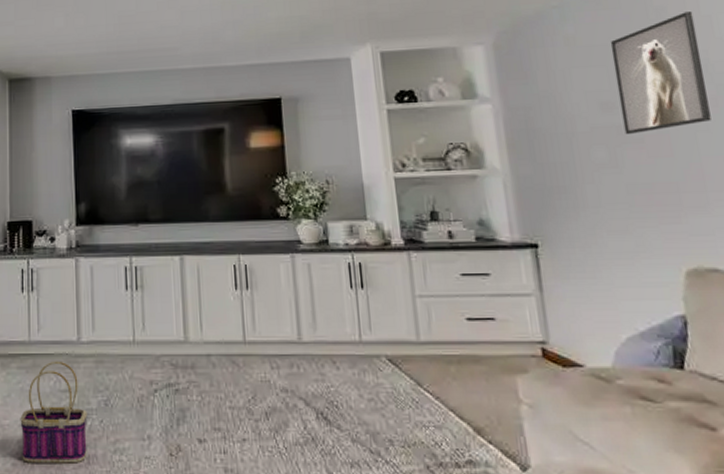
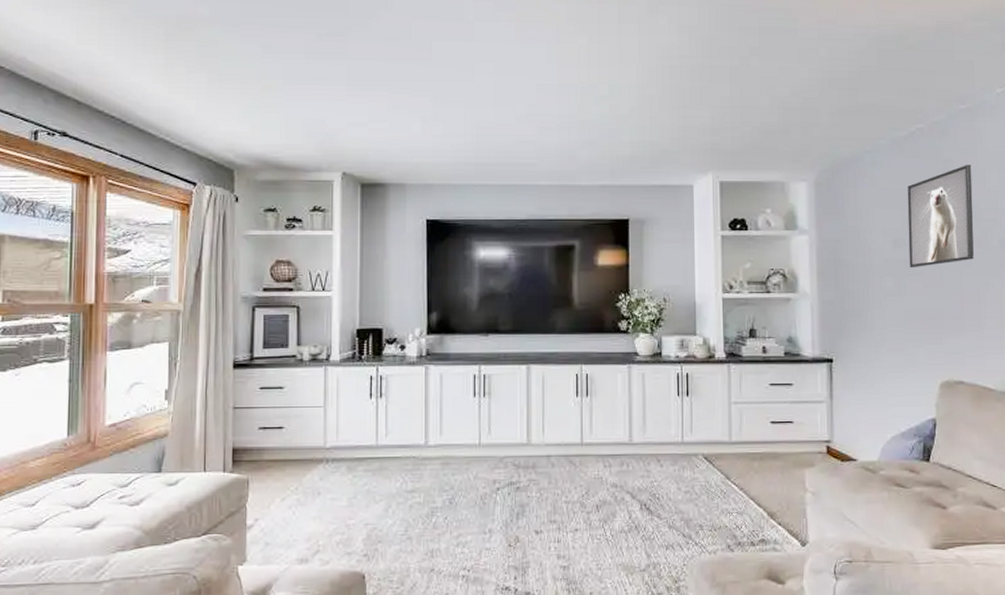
basket: present [20,361,88,463] -> none [365,463,432,558]

